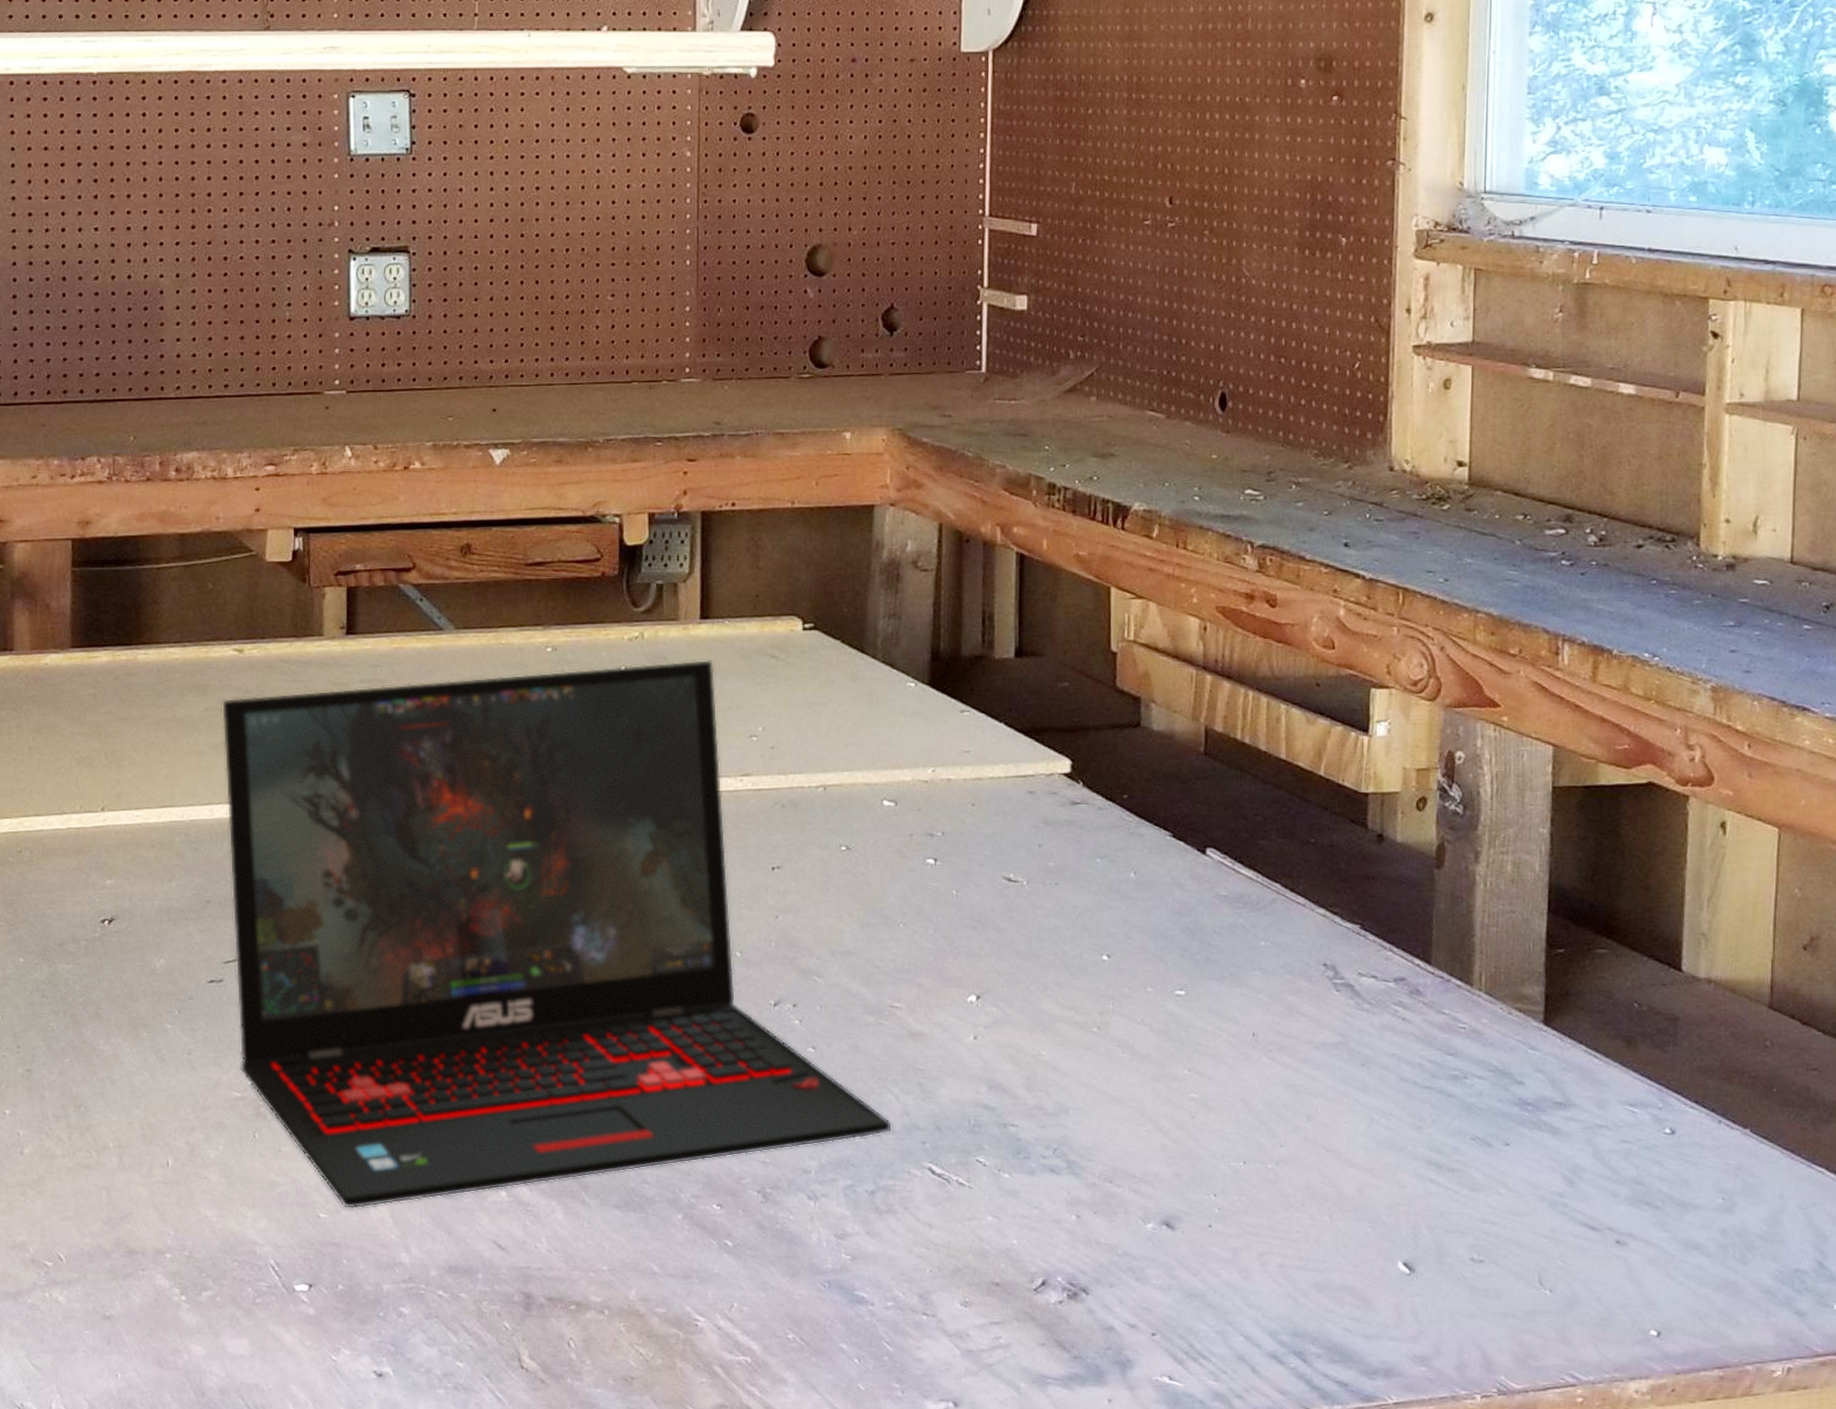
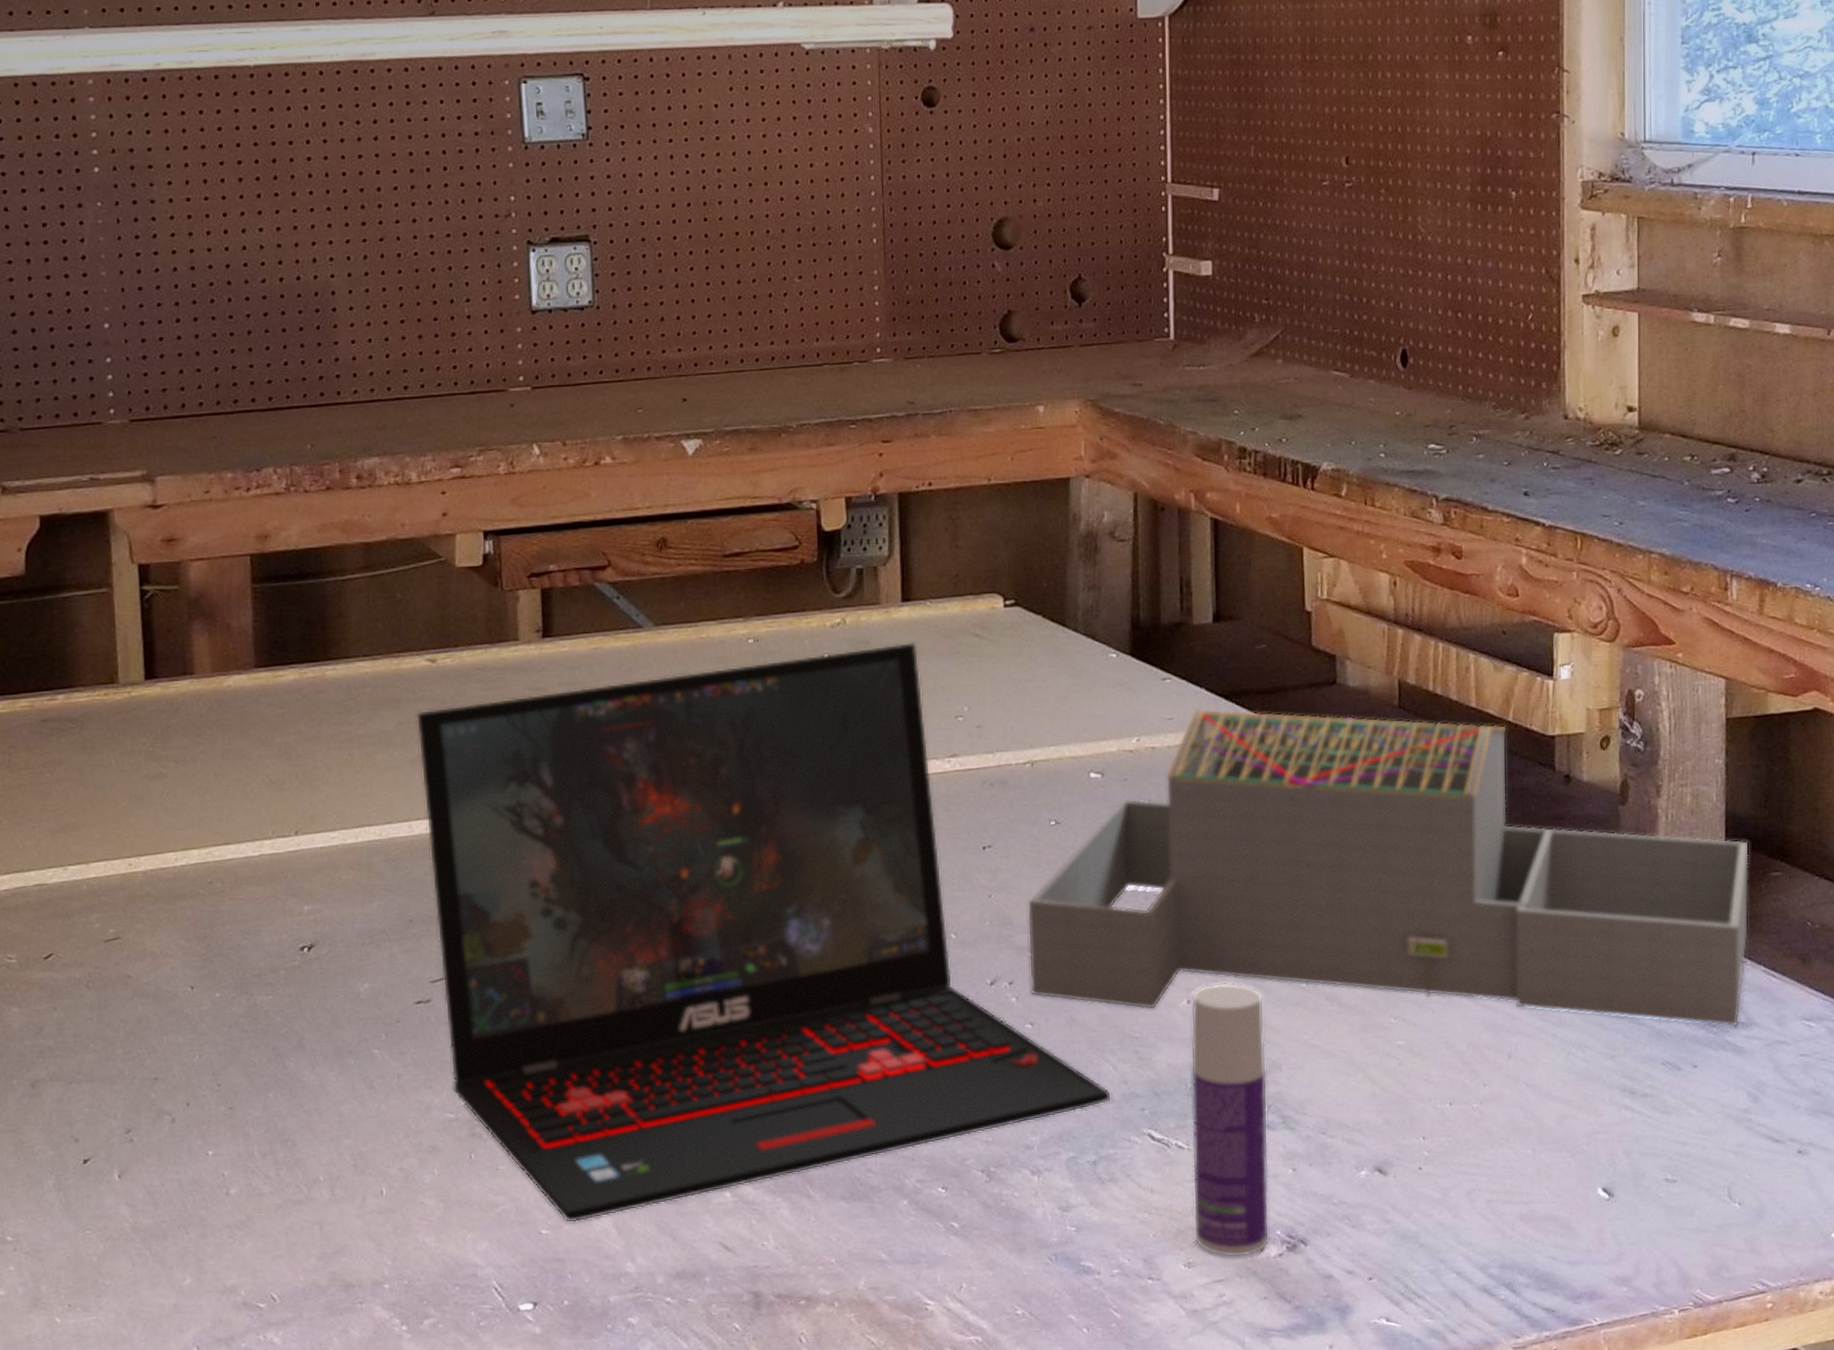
architectural model: none [813,743,1573,1106] -> present [1027,708,1749,1027]
bottle: none [973,1021,1054,1300] -> present [1190,982,1270,1257]

